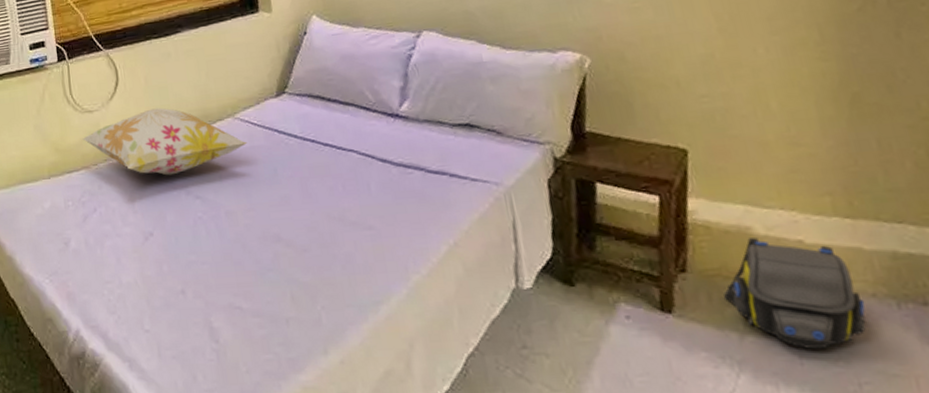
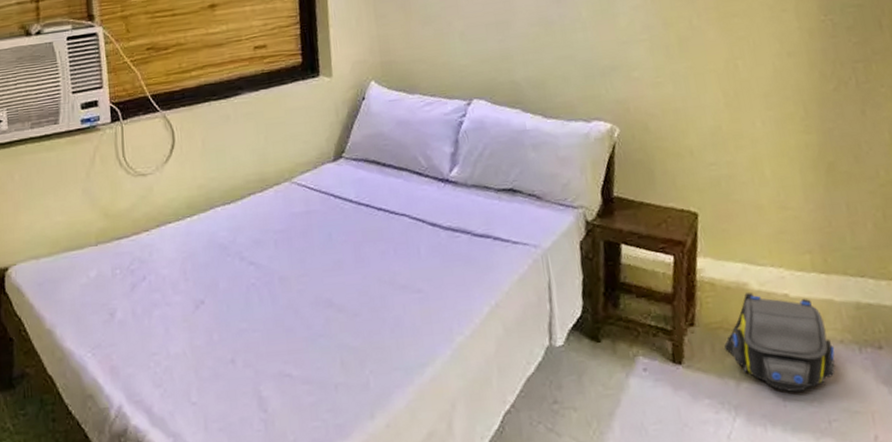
decorative pillow: present [81,108,248,176] -> none [132,171,304,242]

